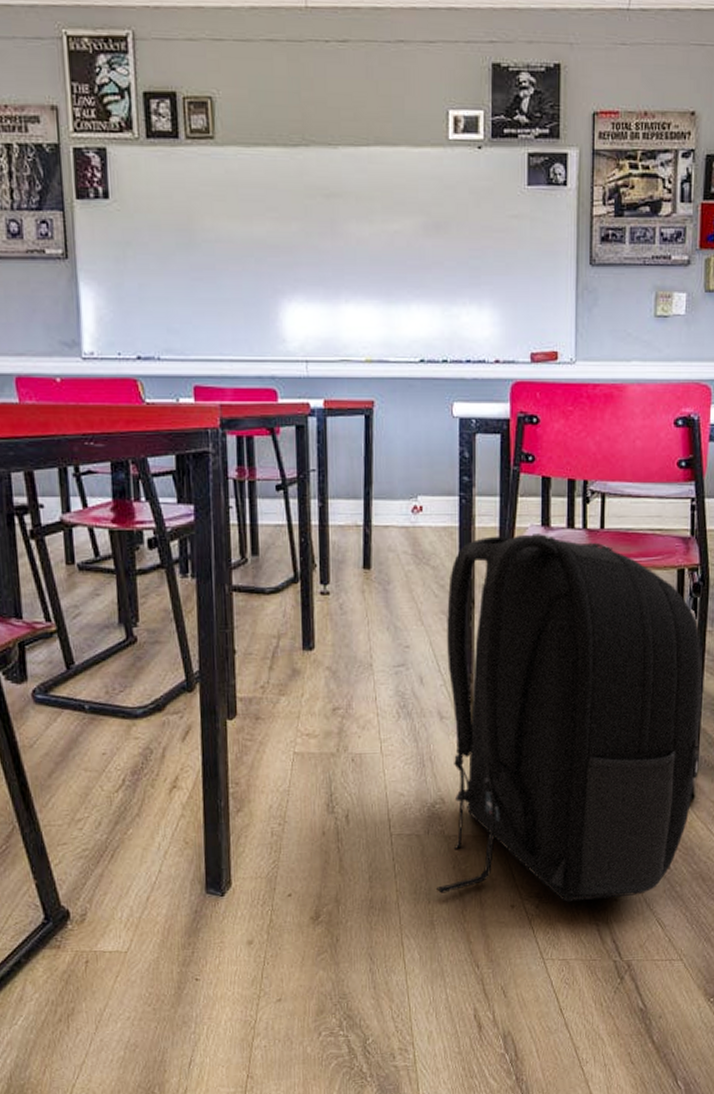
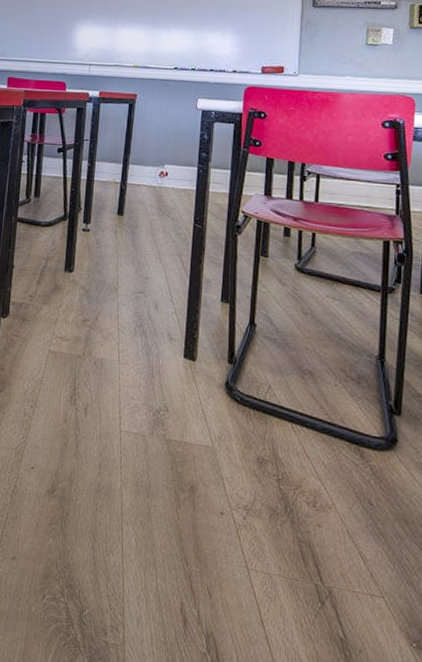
backpack: present [437,534,704,902] -> none [155,199,408,525]

